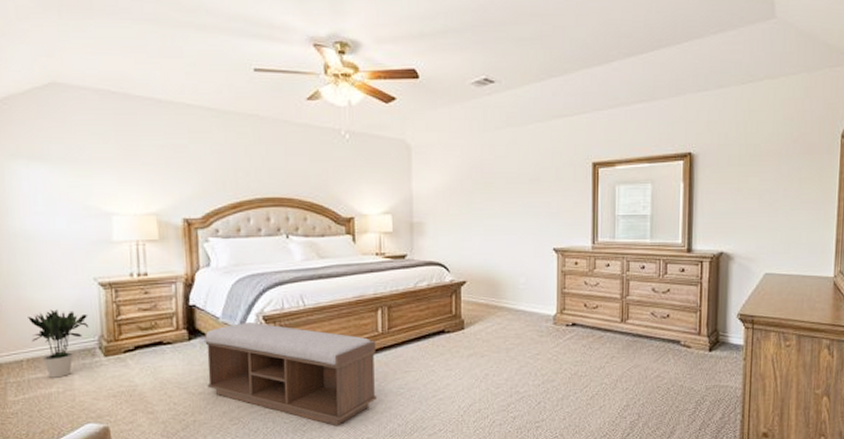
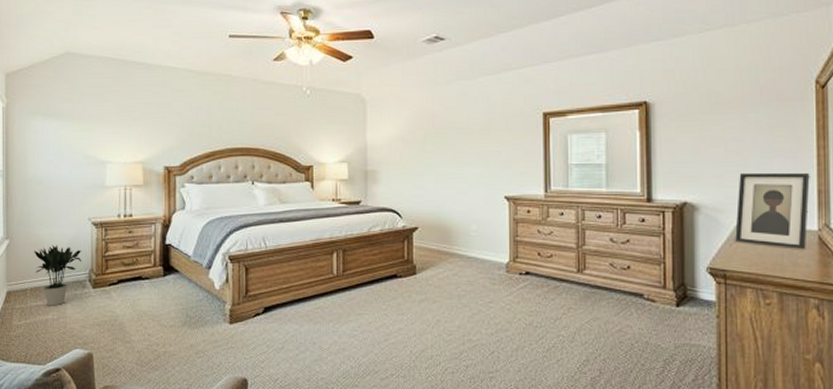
bench: present [204,321,377,427] -> none [177,260,332,365]
picture frame: none [763,223,831,295] -> present [735,172,810,250]

